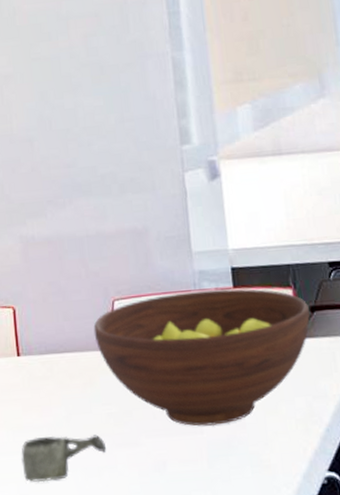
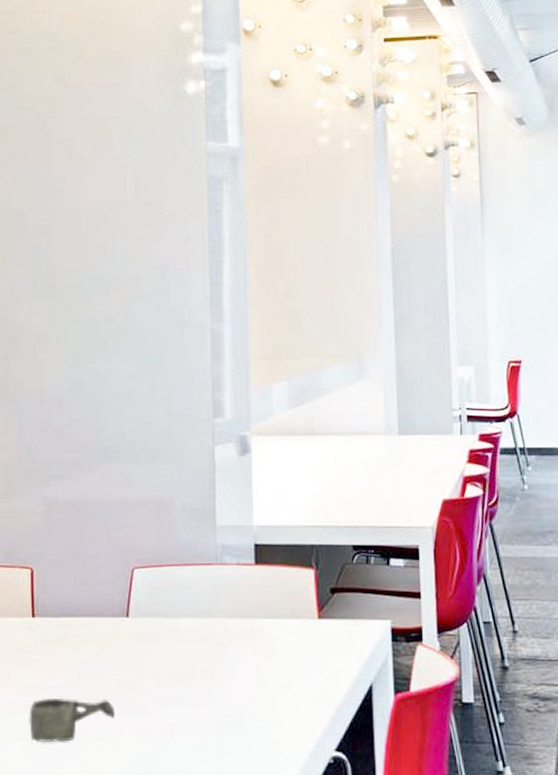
fruit bowl: present [93,289,310,427] -> none [111,564,330,699]

